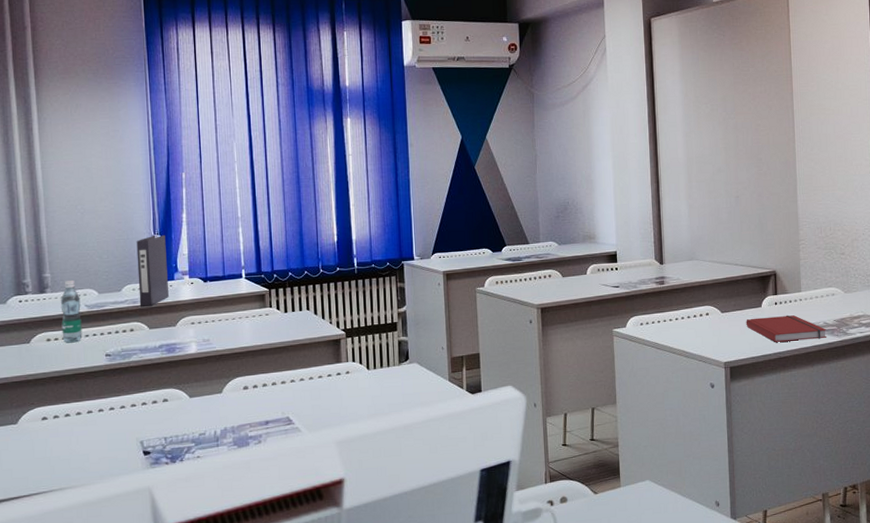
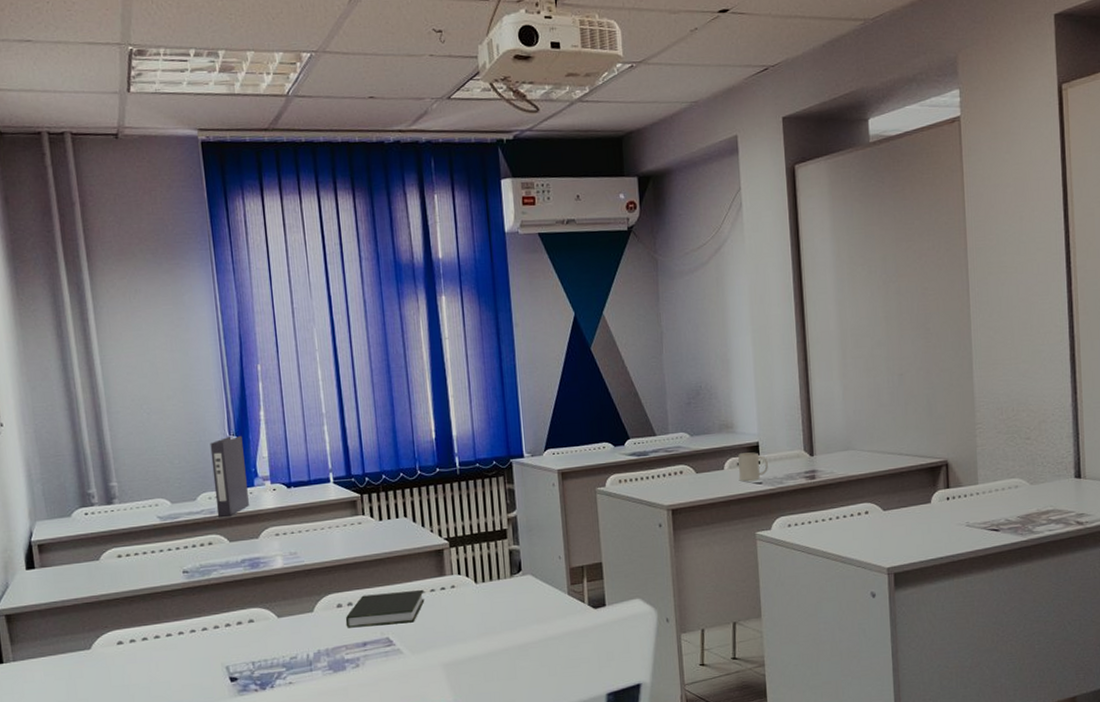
bottle: present [60,280,83,343] -> none [129,488,156,559]
book: none [250,375,322,408] -> present [345,590,425,628]
mug: none [599,260,624,285] -> present [738,452,768,482]
book: present [746,315,827,342] -> none [912,511,1009,544]

